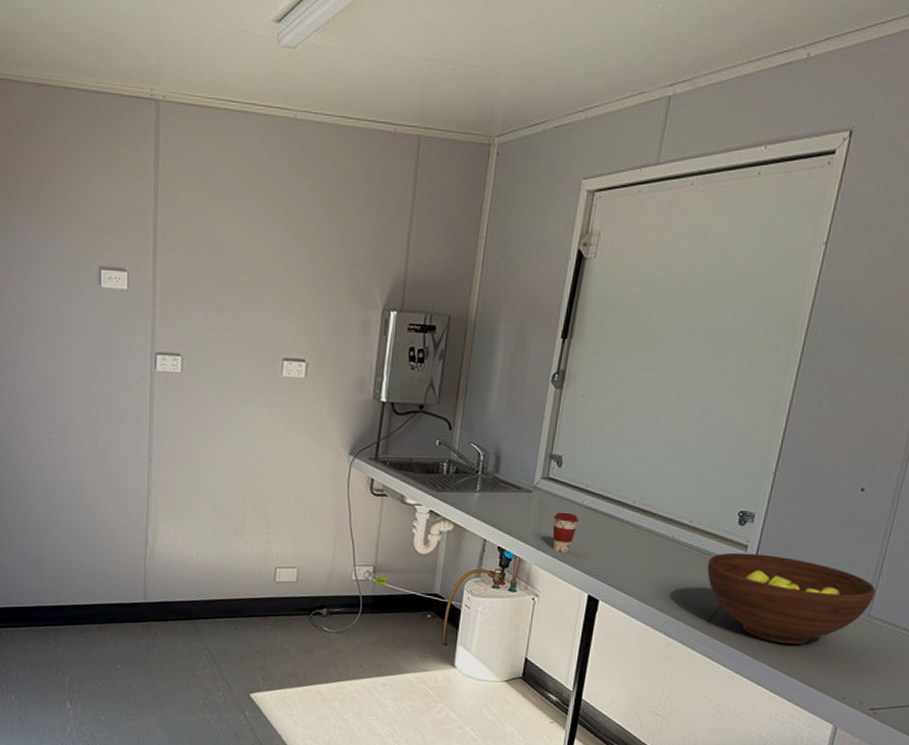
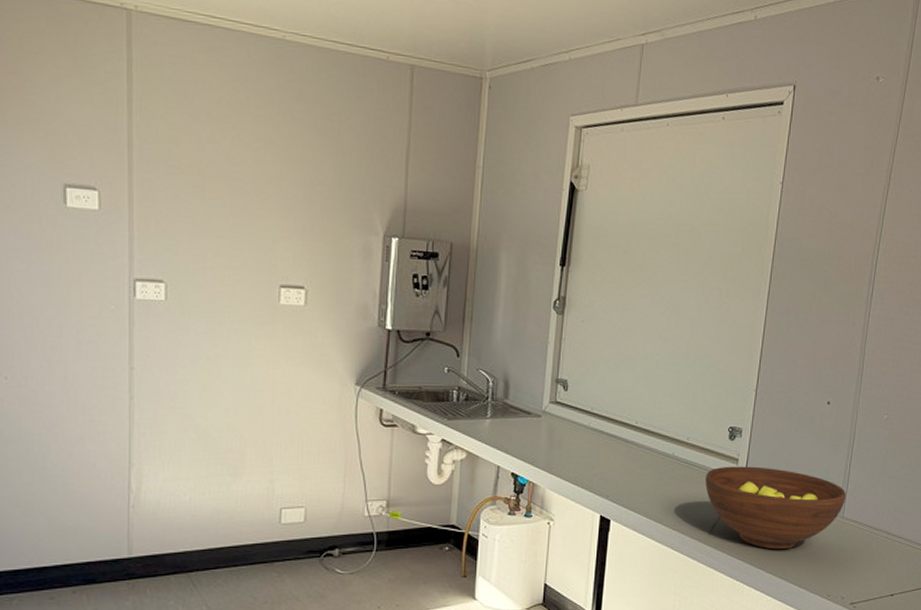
coffee cup: present [552,512,579,554] -> none [563,435,587,476]

